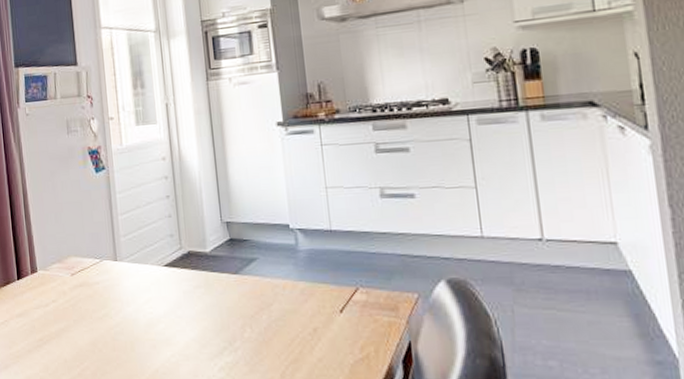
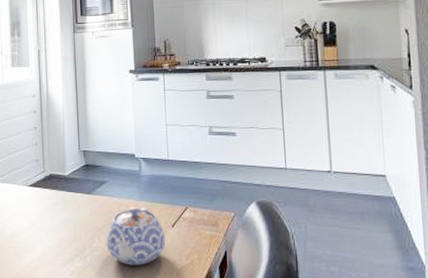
teapot: none [259,288,334,360] -> present [106,206,166,266]

